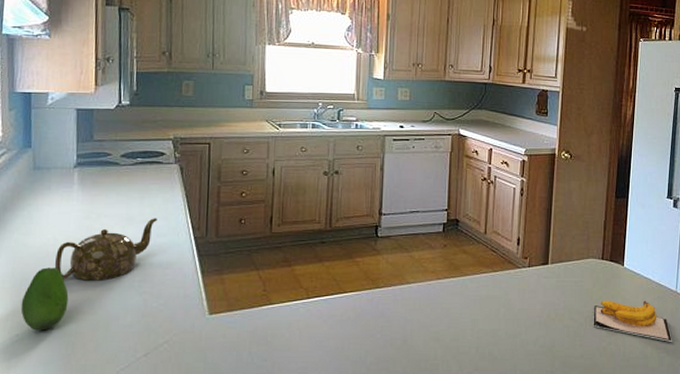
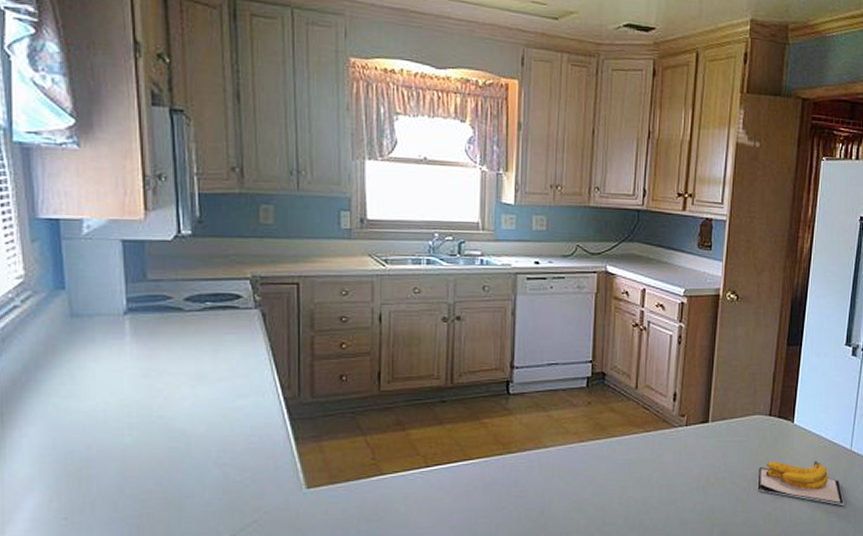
fruit: present [20,267,69,331] -> none [67,437,129,513]
teapot: present [54,218,157,281] -> none [107,375,236,452]

